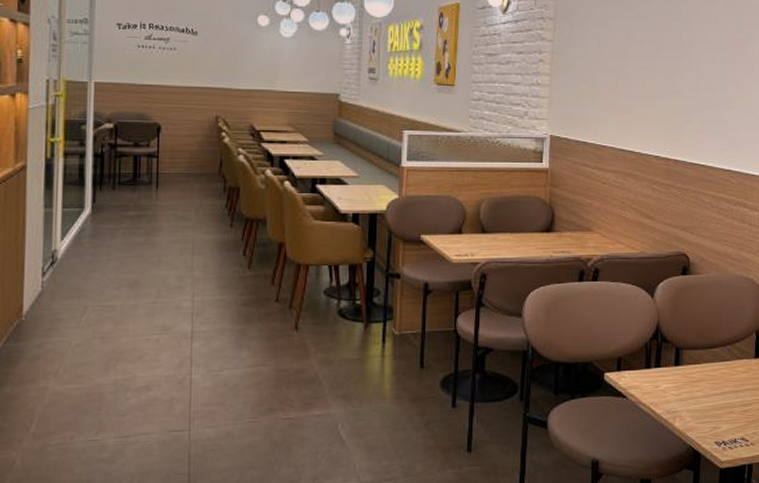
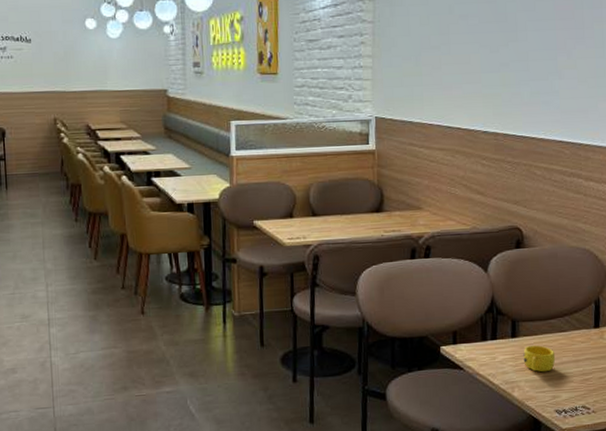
cup: none [686,373,717,402] -> present [523,345,556,372]

